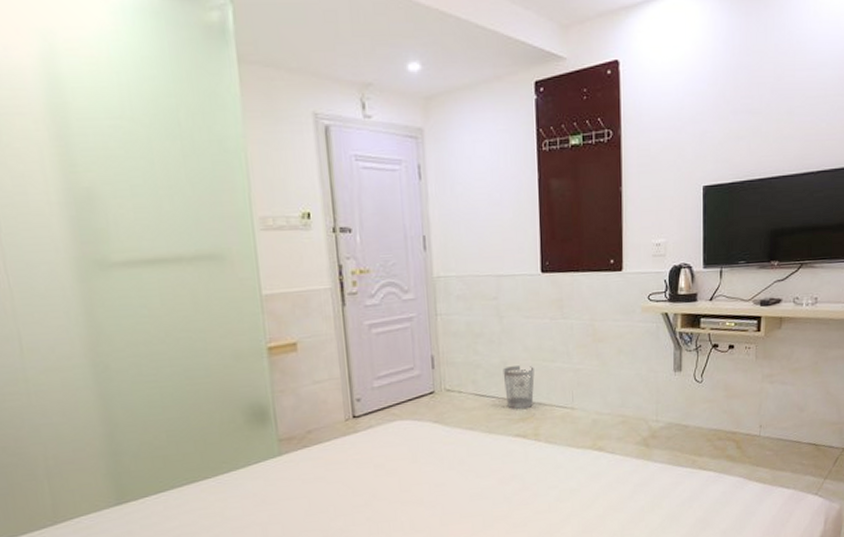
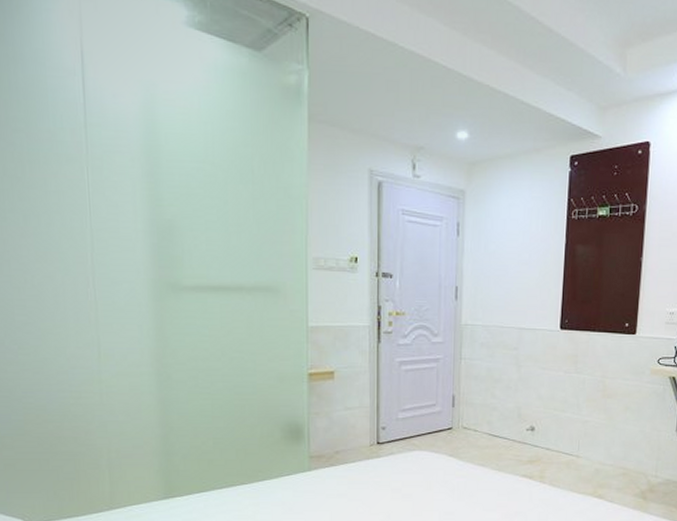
wastebasket: present [503,366,535,410] -> none [516,412,546,453]

